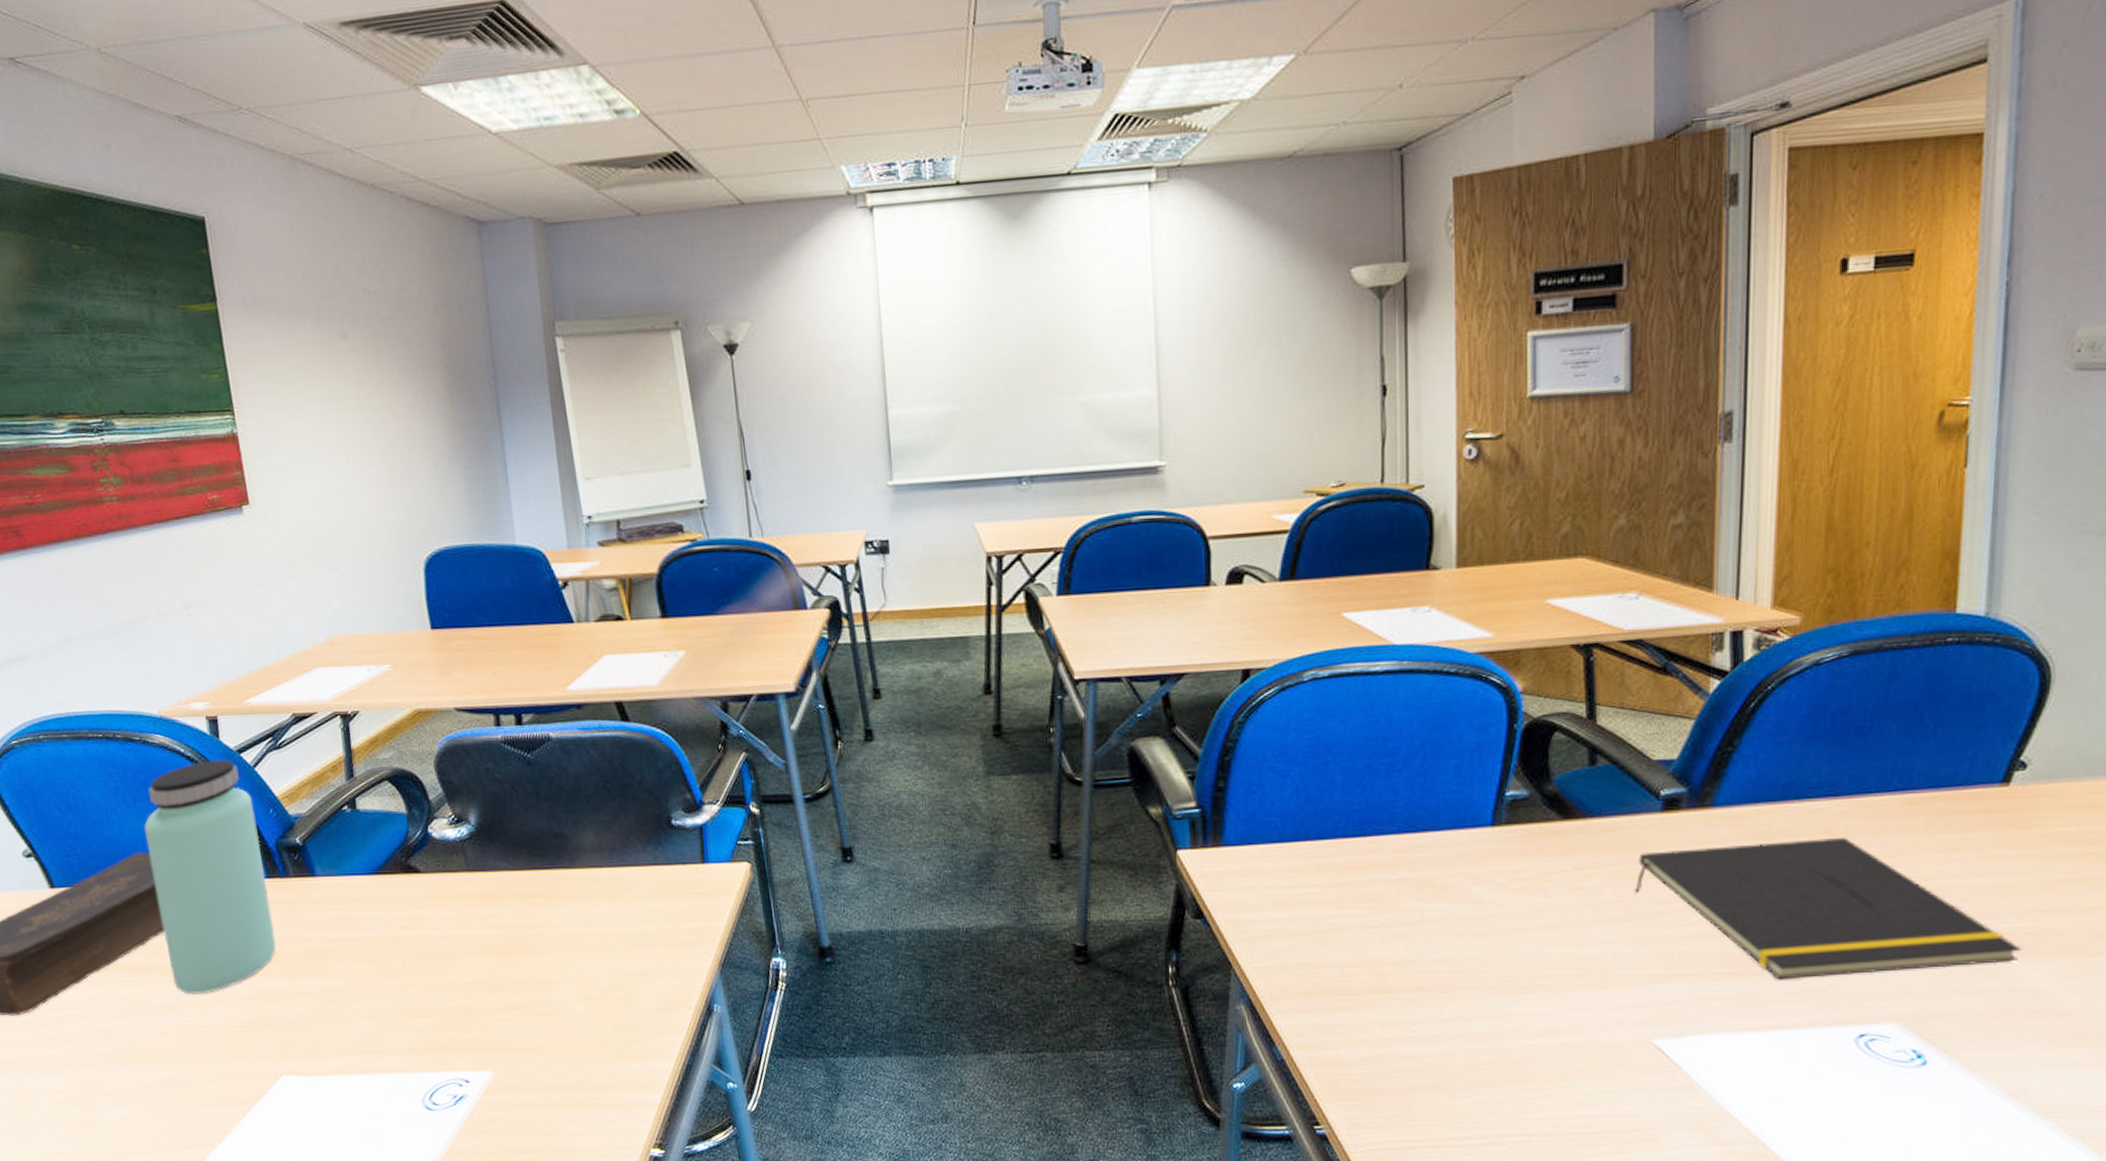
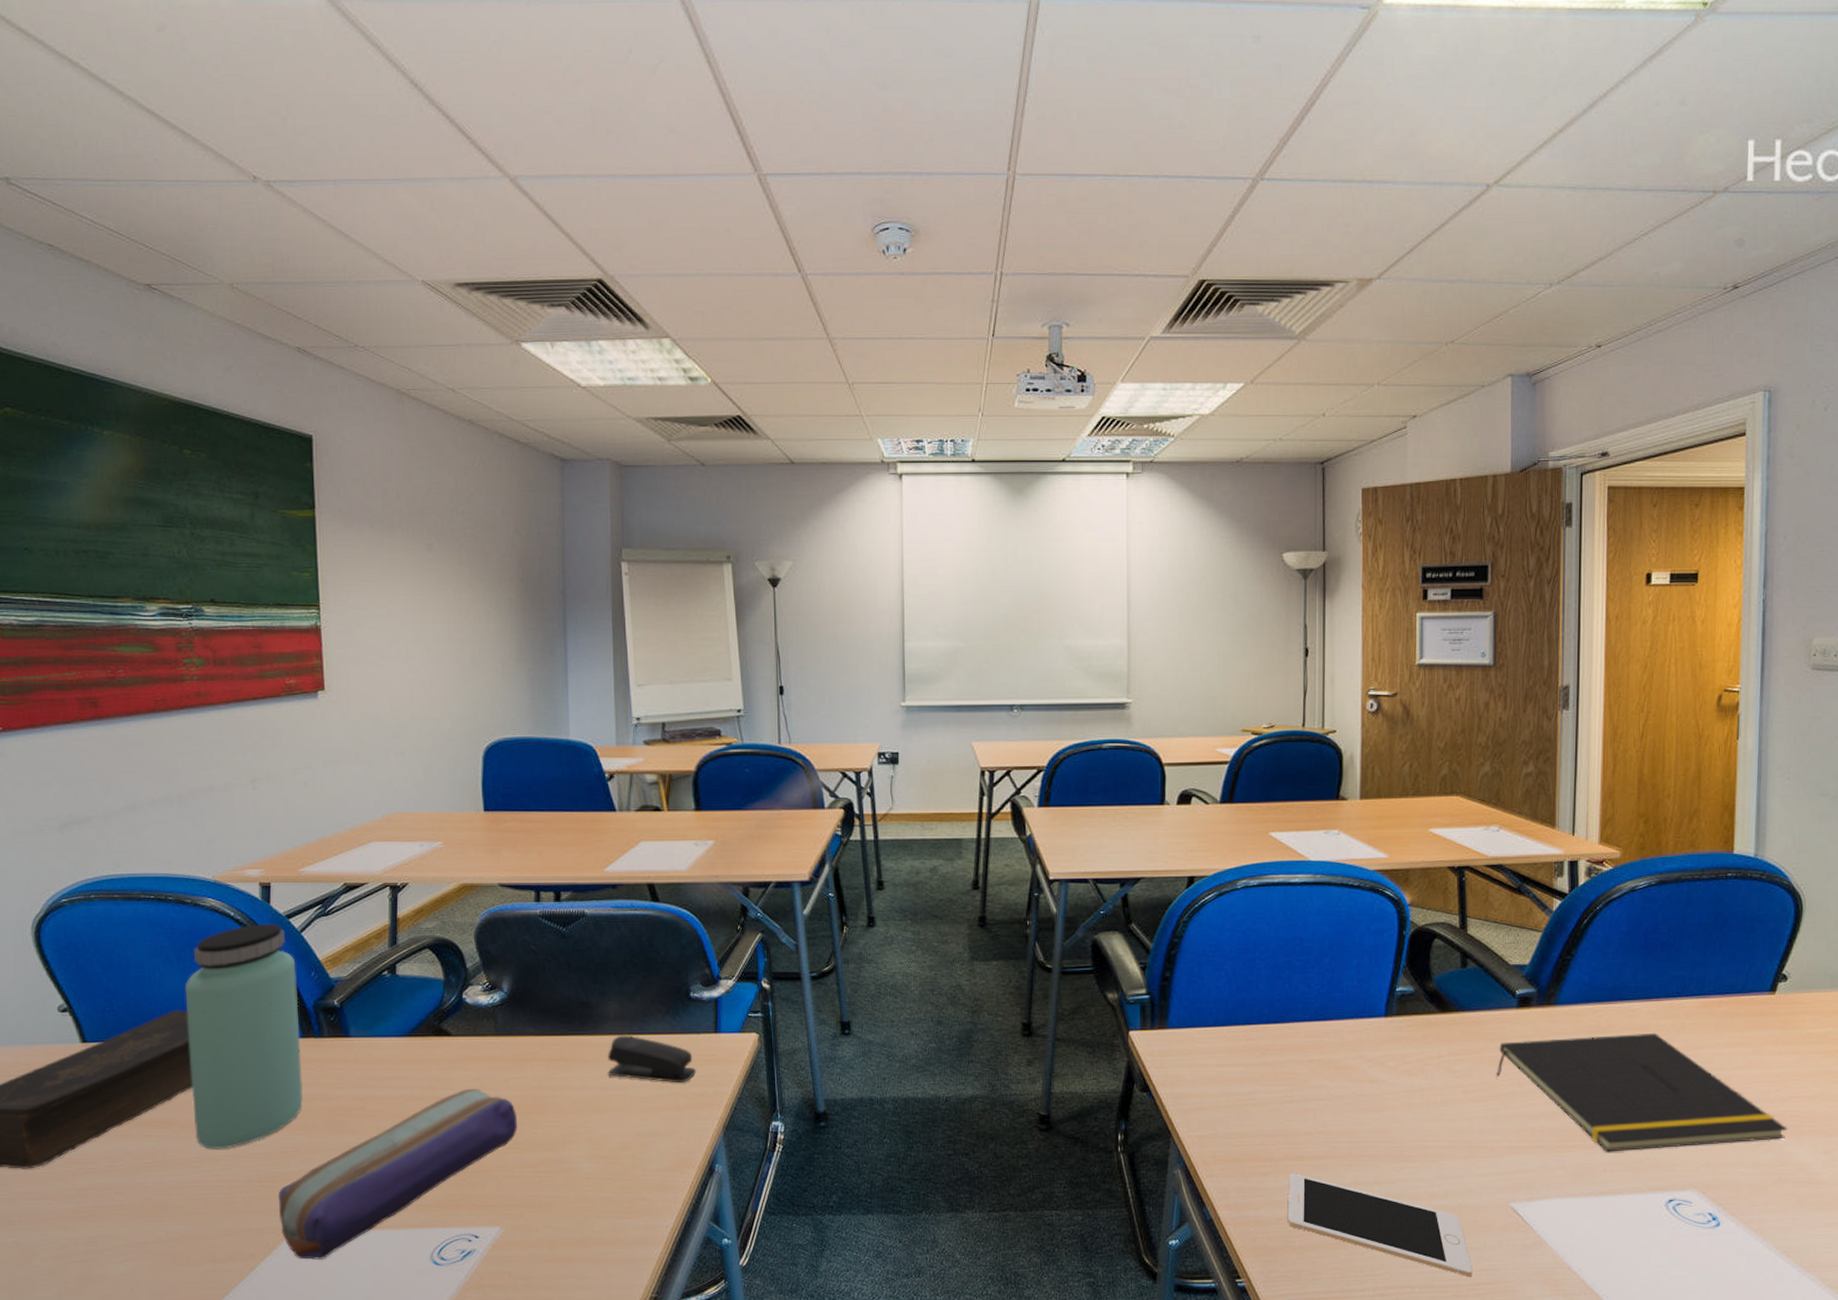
pencil case: none [262,927,499,1105] -> present [278,1088,517,1260]
stapler: none [587,867,686,919] -> present [607,1035,697,1083]
cell phone: none [1375,1008,1605,1124] -> present [1288,1173,1473,1277]

